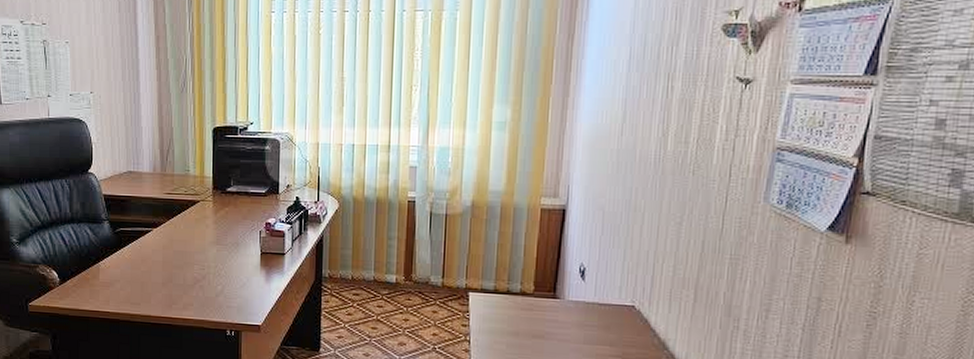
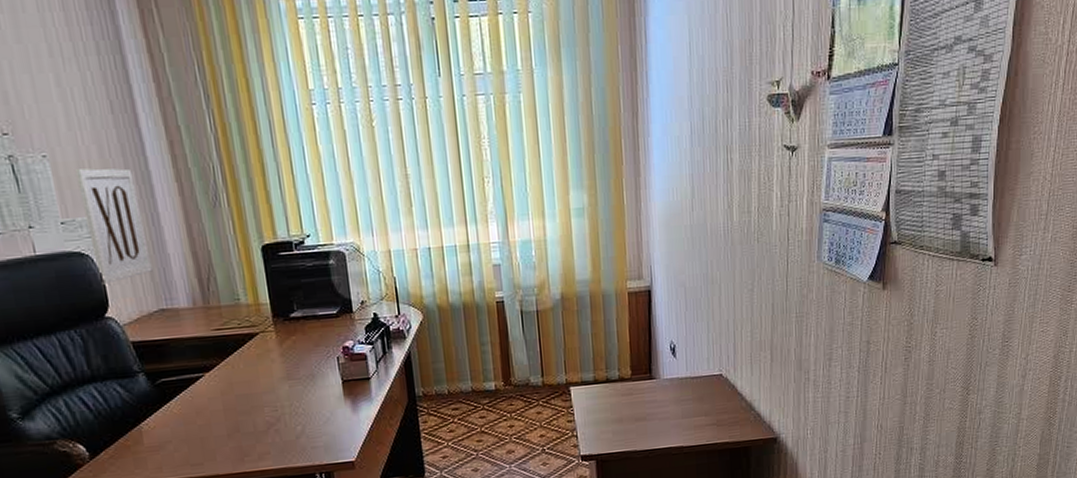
wall art: none [85,54,128,146] -> present [74,168,153,285]

